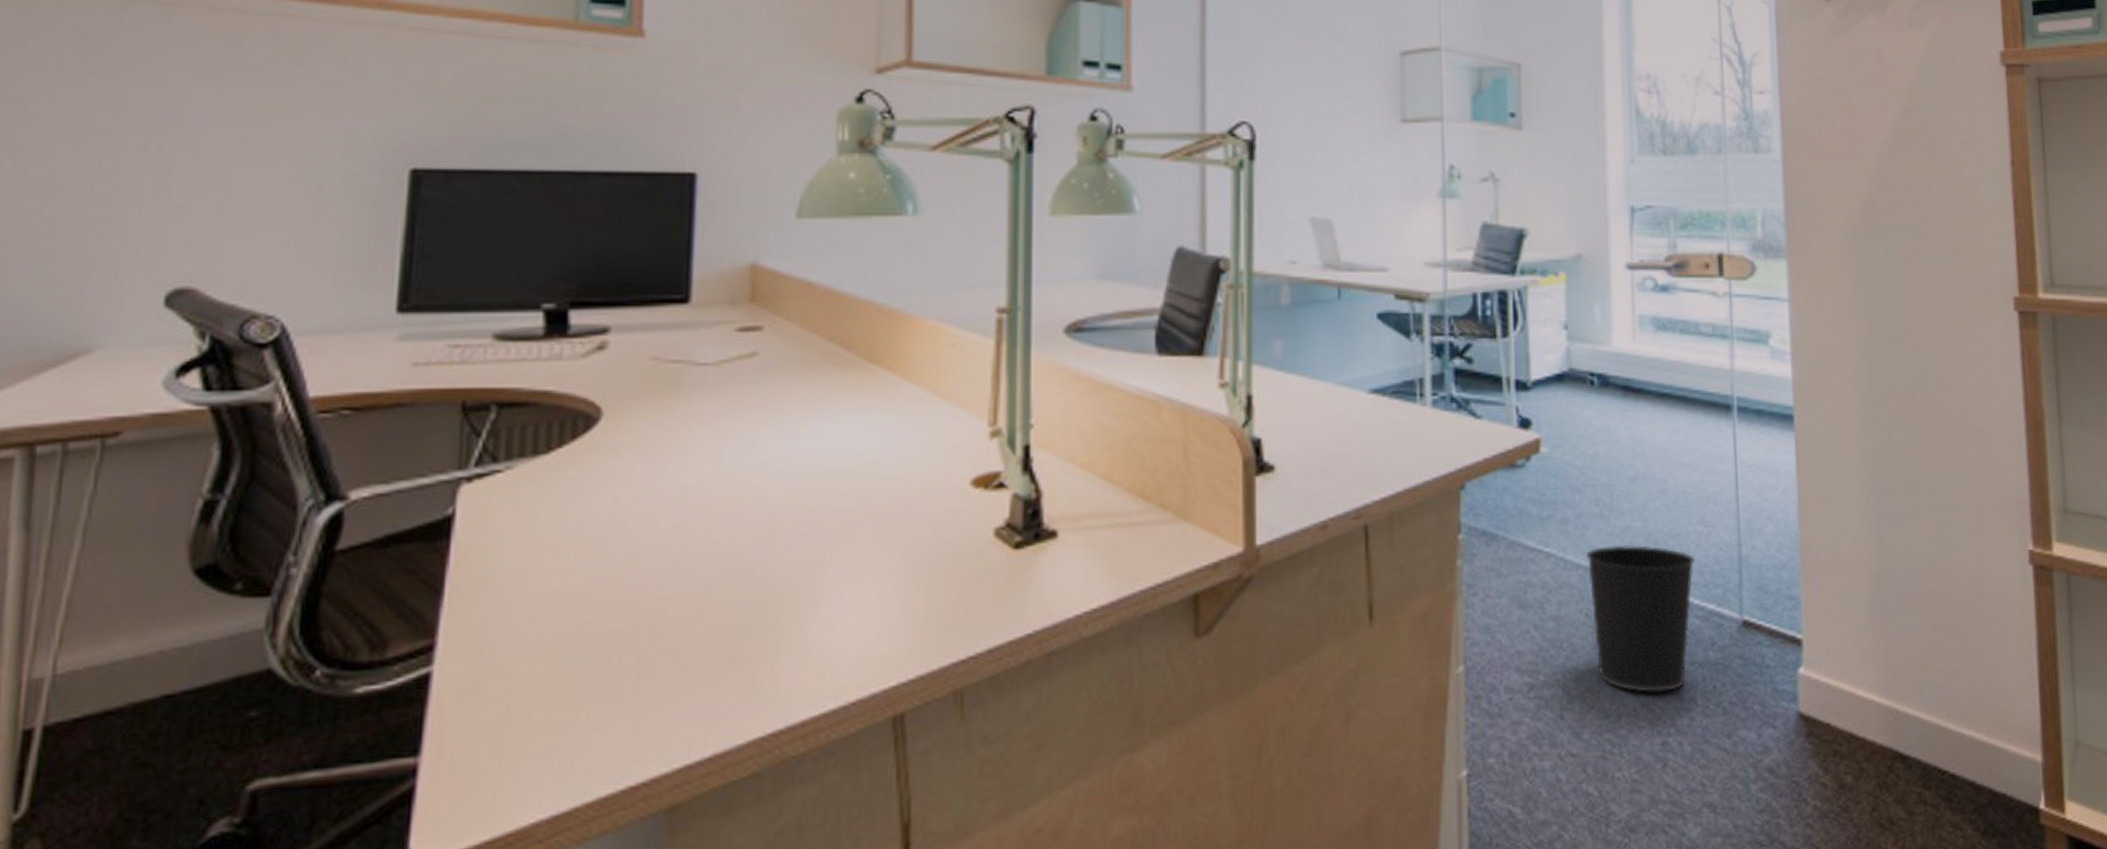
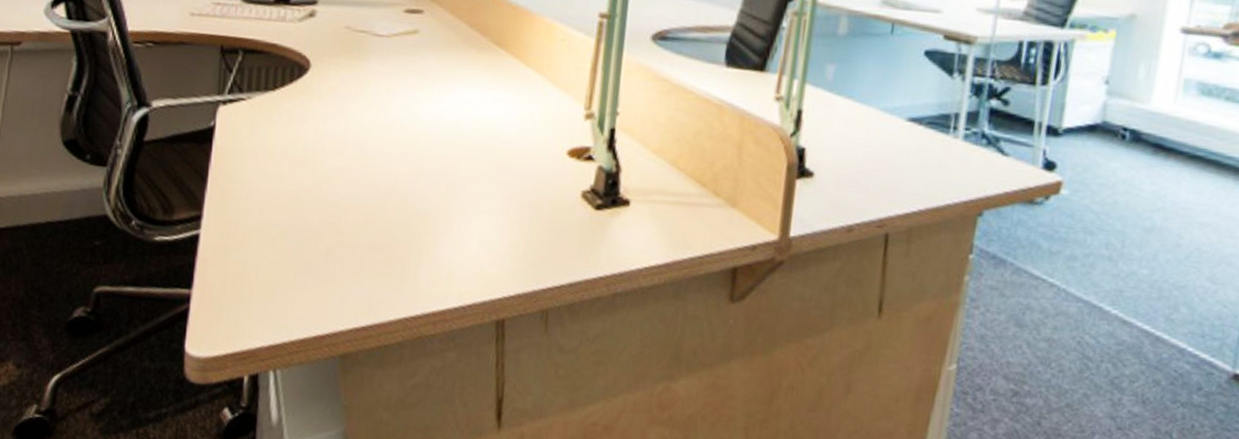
wastebasket: present [1586,544,1696,693] -> none [1081,286,1198,422]

